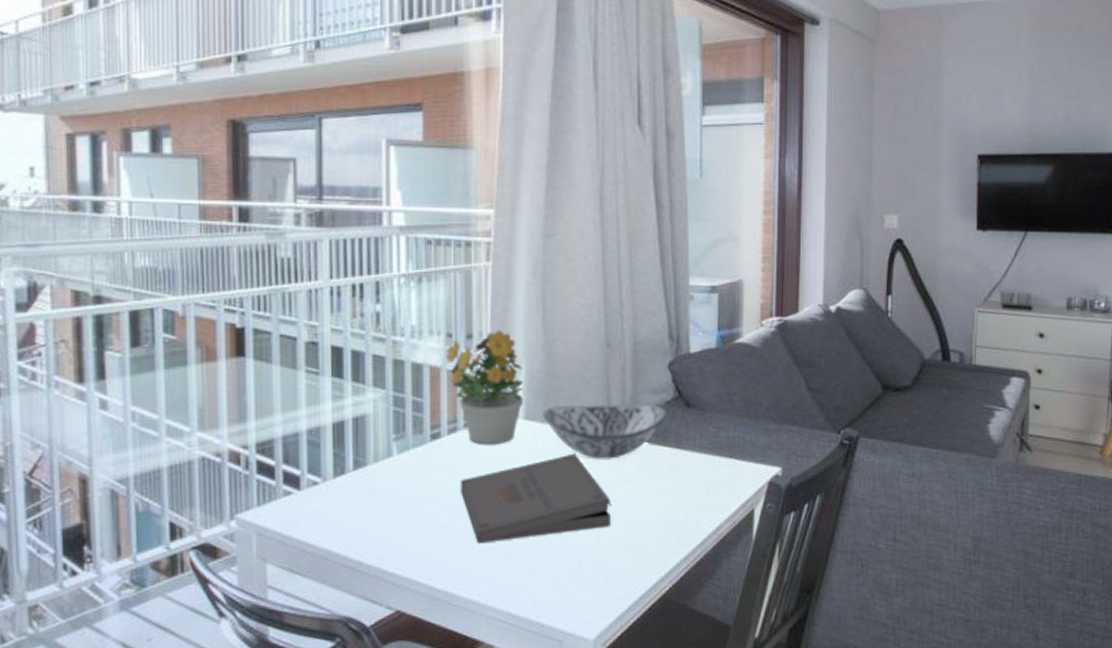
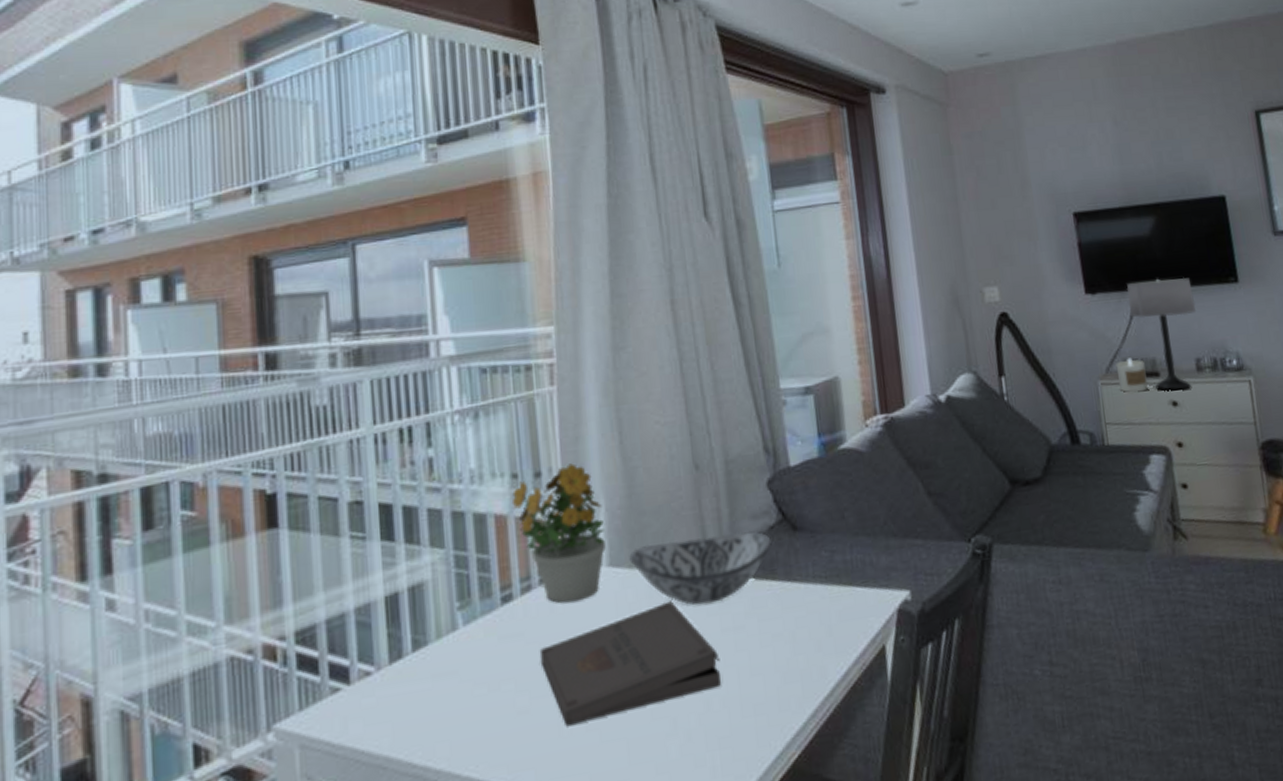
candle: none [993,291,1020,323] -> present [1115,358,1148,394]
table lamp: none [1014,222,1077,323] -> present [1126,278,1196,391]

